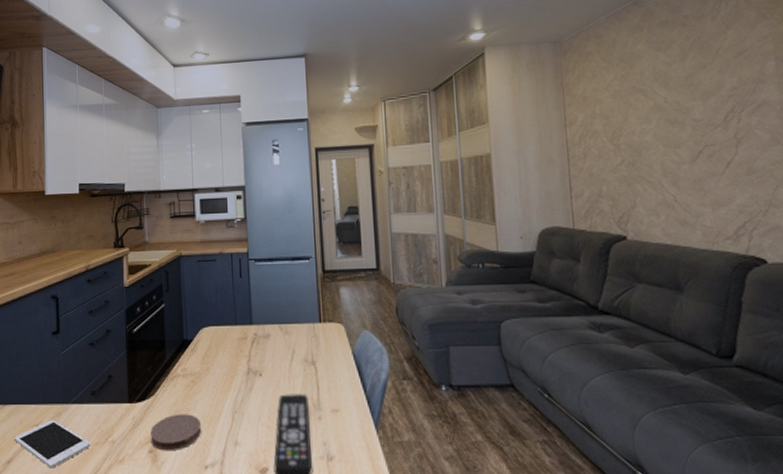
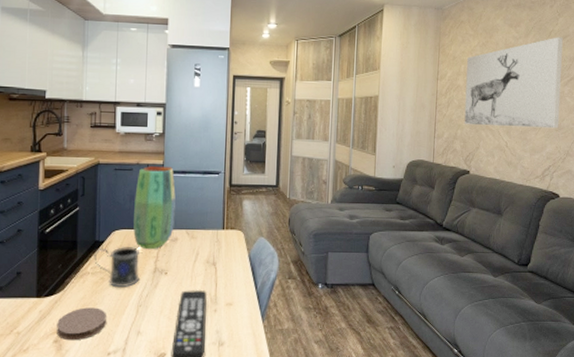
mug: none [183,346,232,390] -> present [94,247,140,287]
vase: none [220,255,265,347] -> present [133,166,176,249]
wall art: none [603,54,750,179] -> present [464,37,563,129]

